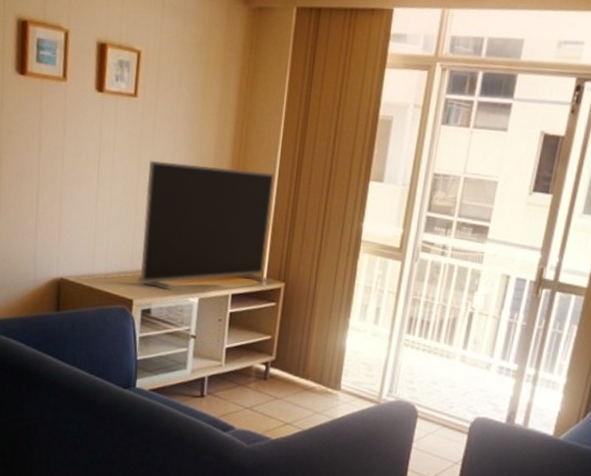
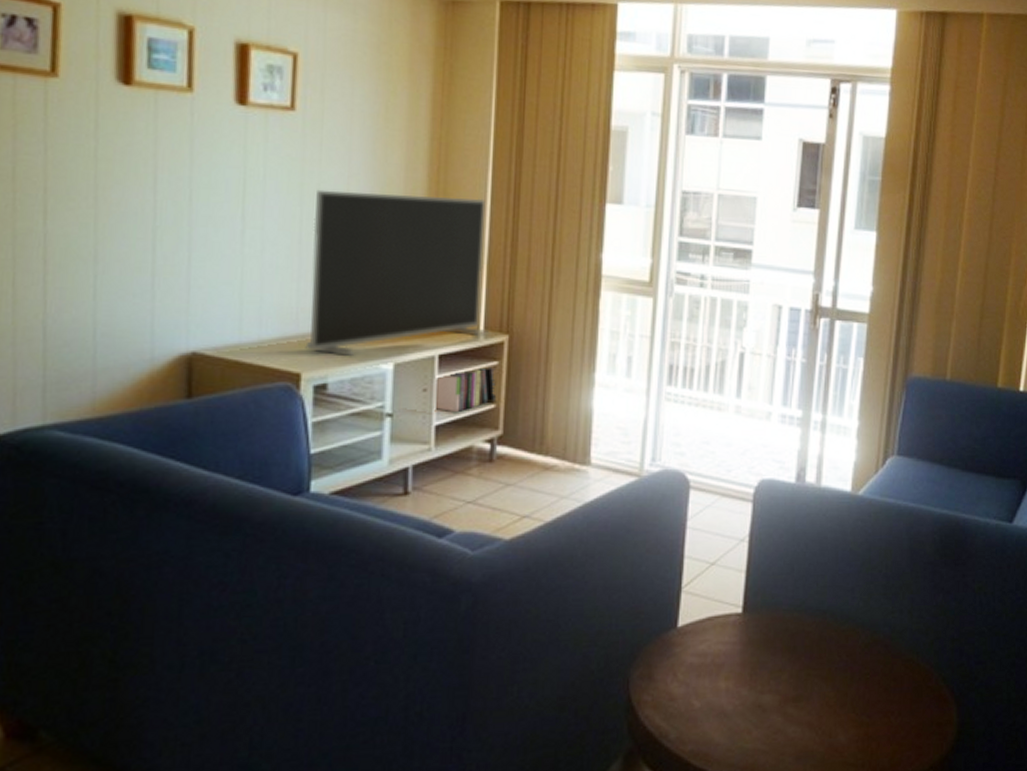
books: none [225,304,273,340] -> present [433,364,497,413]

